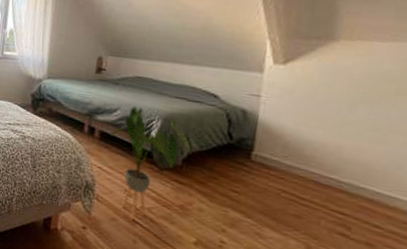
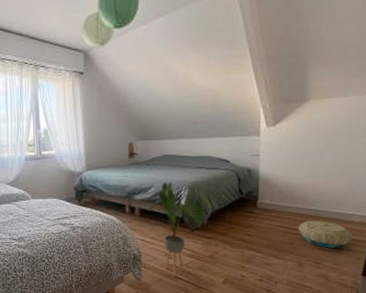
basket: none [308,191,396,241] -> present [298,220,353,249]

